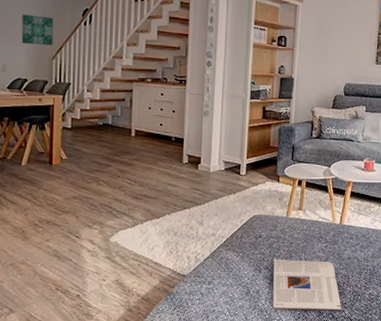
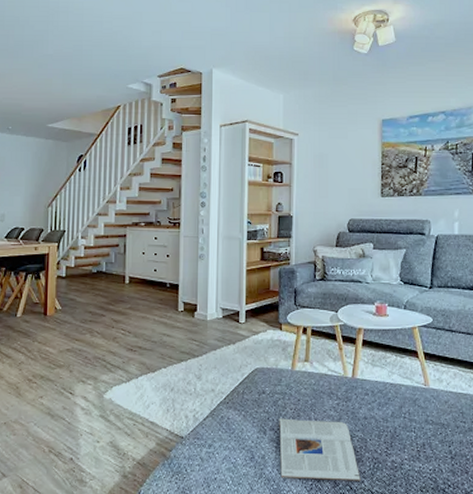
wall art: present [21,14,54,46] -> none [19,164,50,194]

